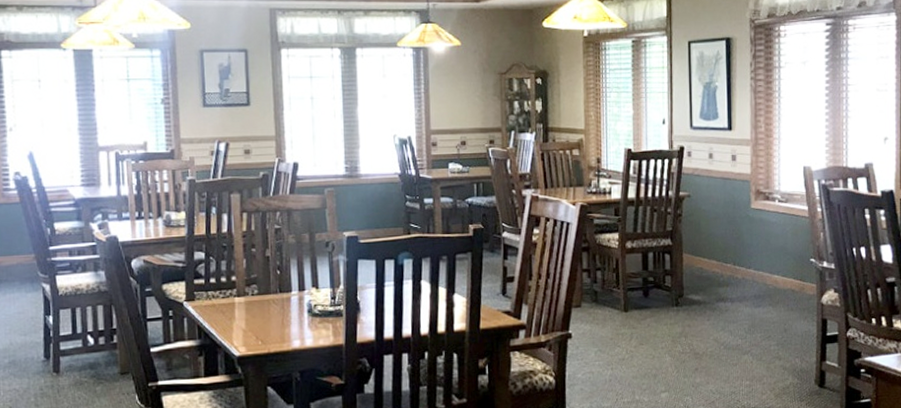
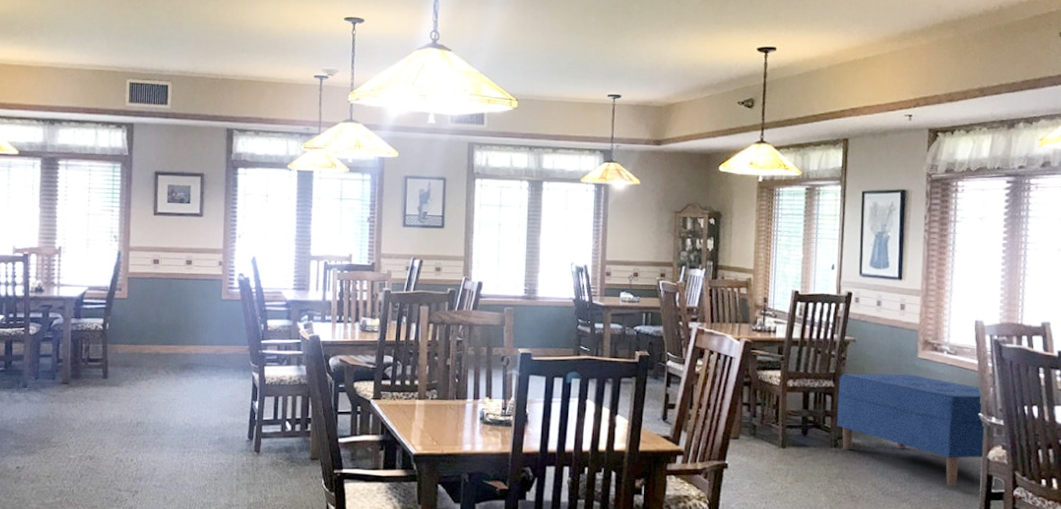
bench: none [676,225,818,334] -> present [837,373,985,486]

